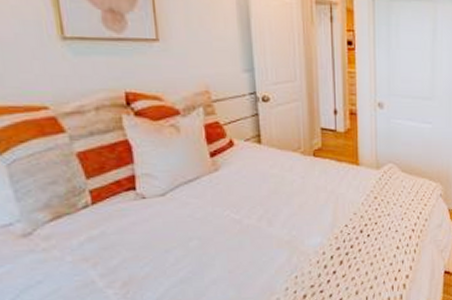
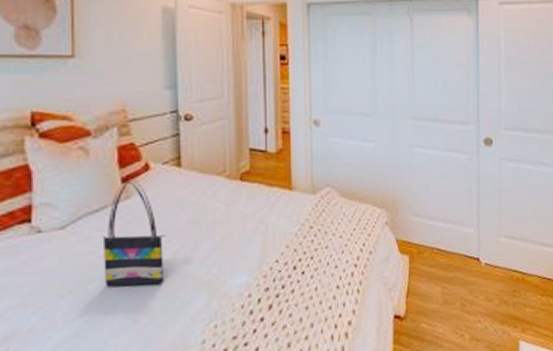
tote bag: none [197,155,251,245] -> present [102,180,165,287]

